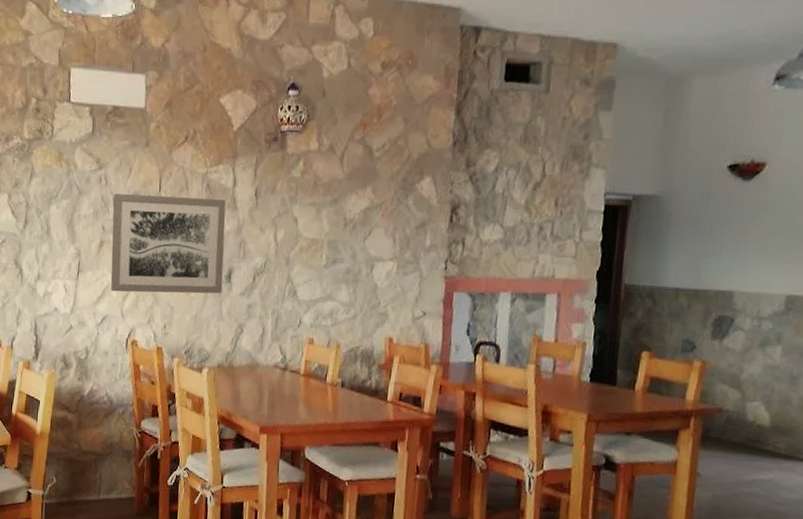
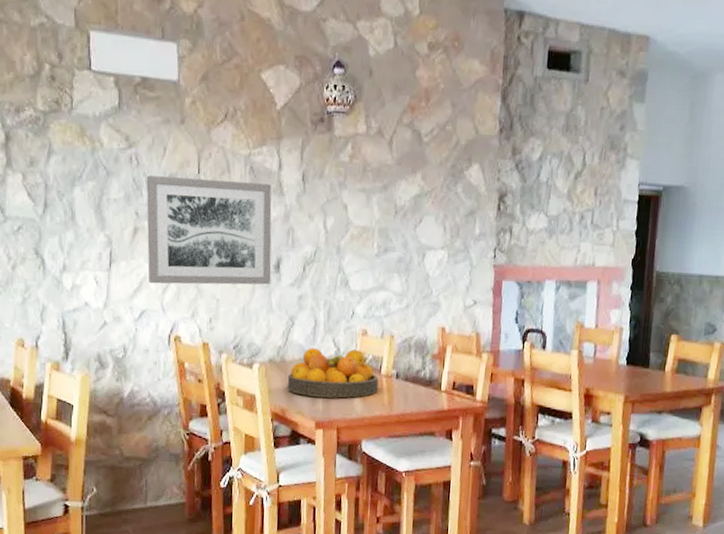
fruit bowl: none [234,355,324,405] -> present [287,348,379,398]

